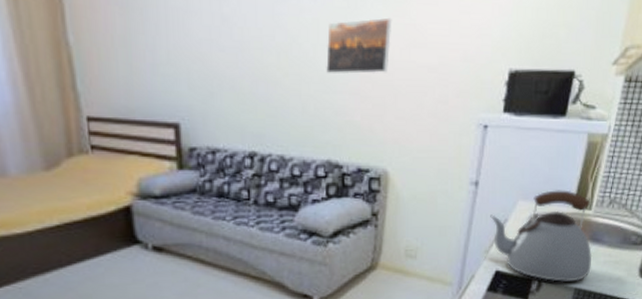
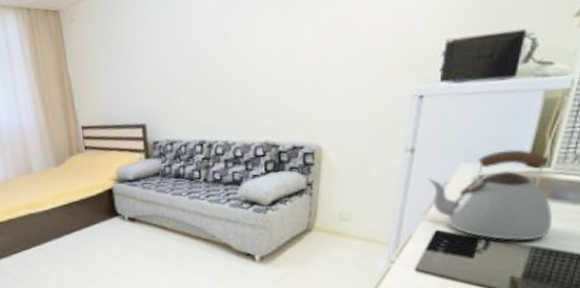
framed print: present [326,17,392,75] -> none [262,13,323,70]

